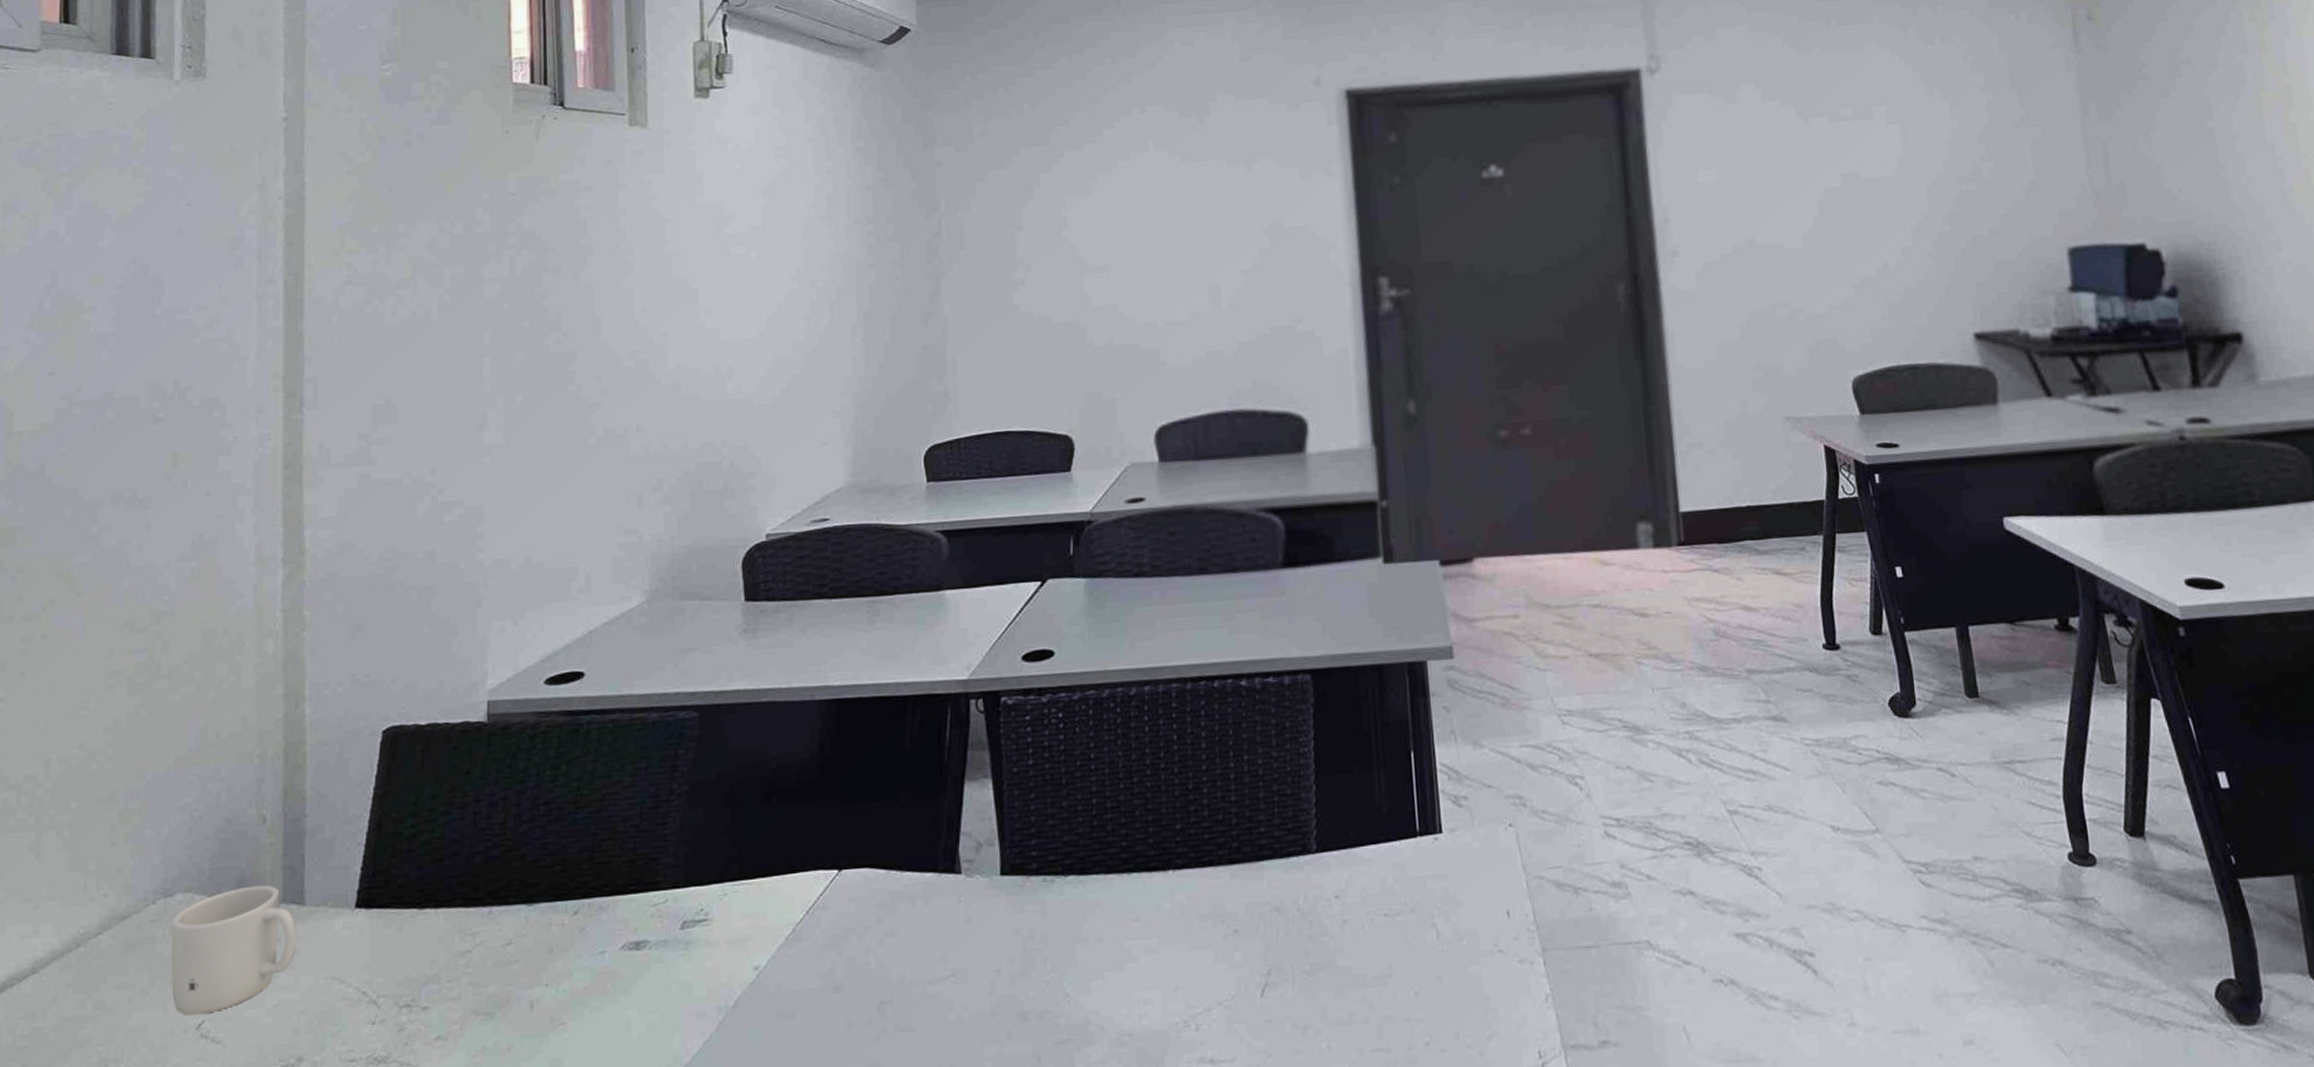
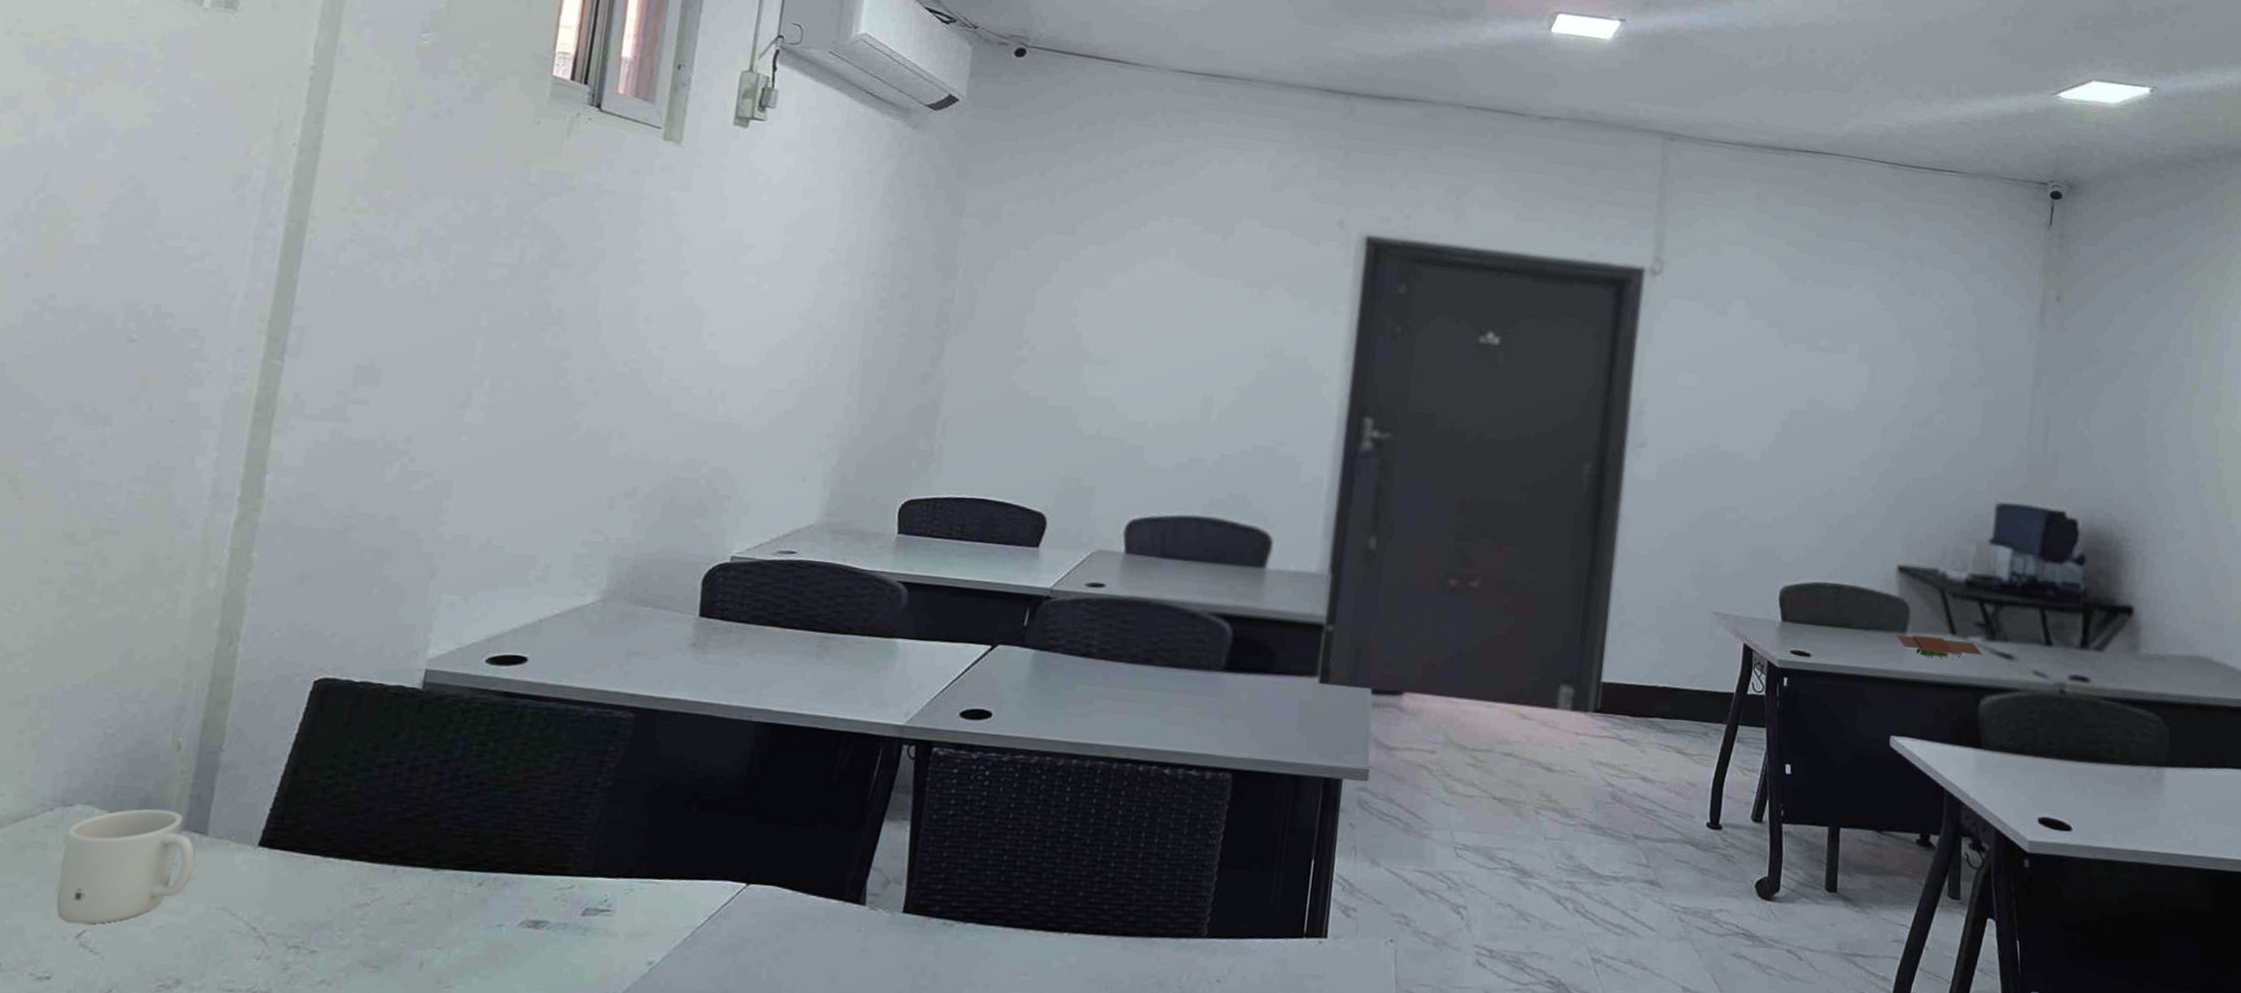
papers: none [1987,401,2087,427] -> present [1896,634,1983,659]

